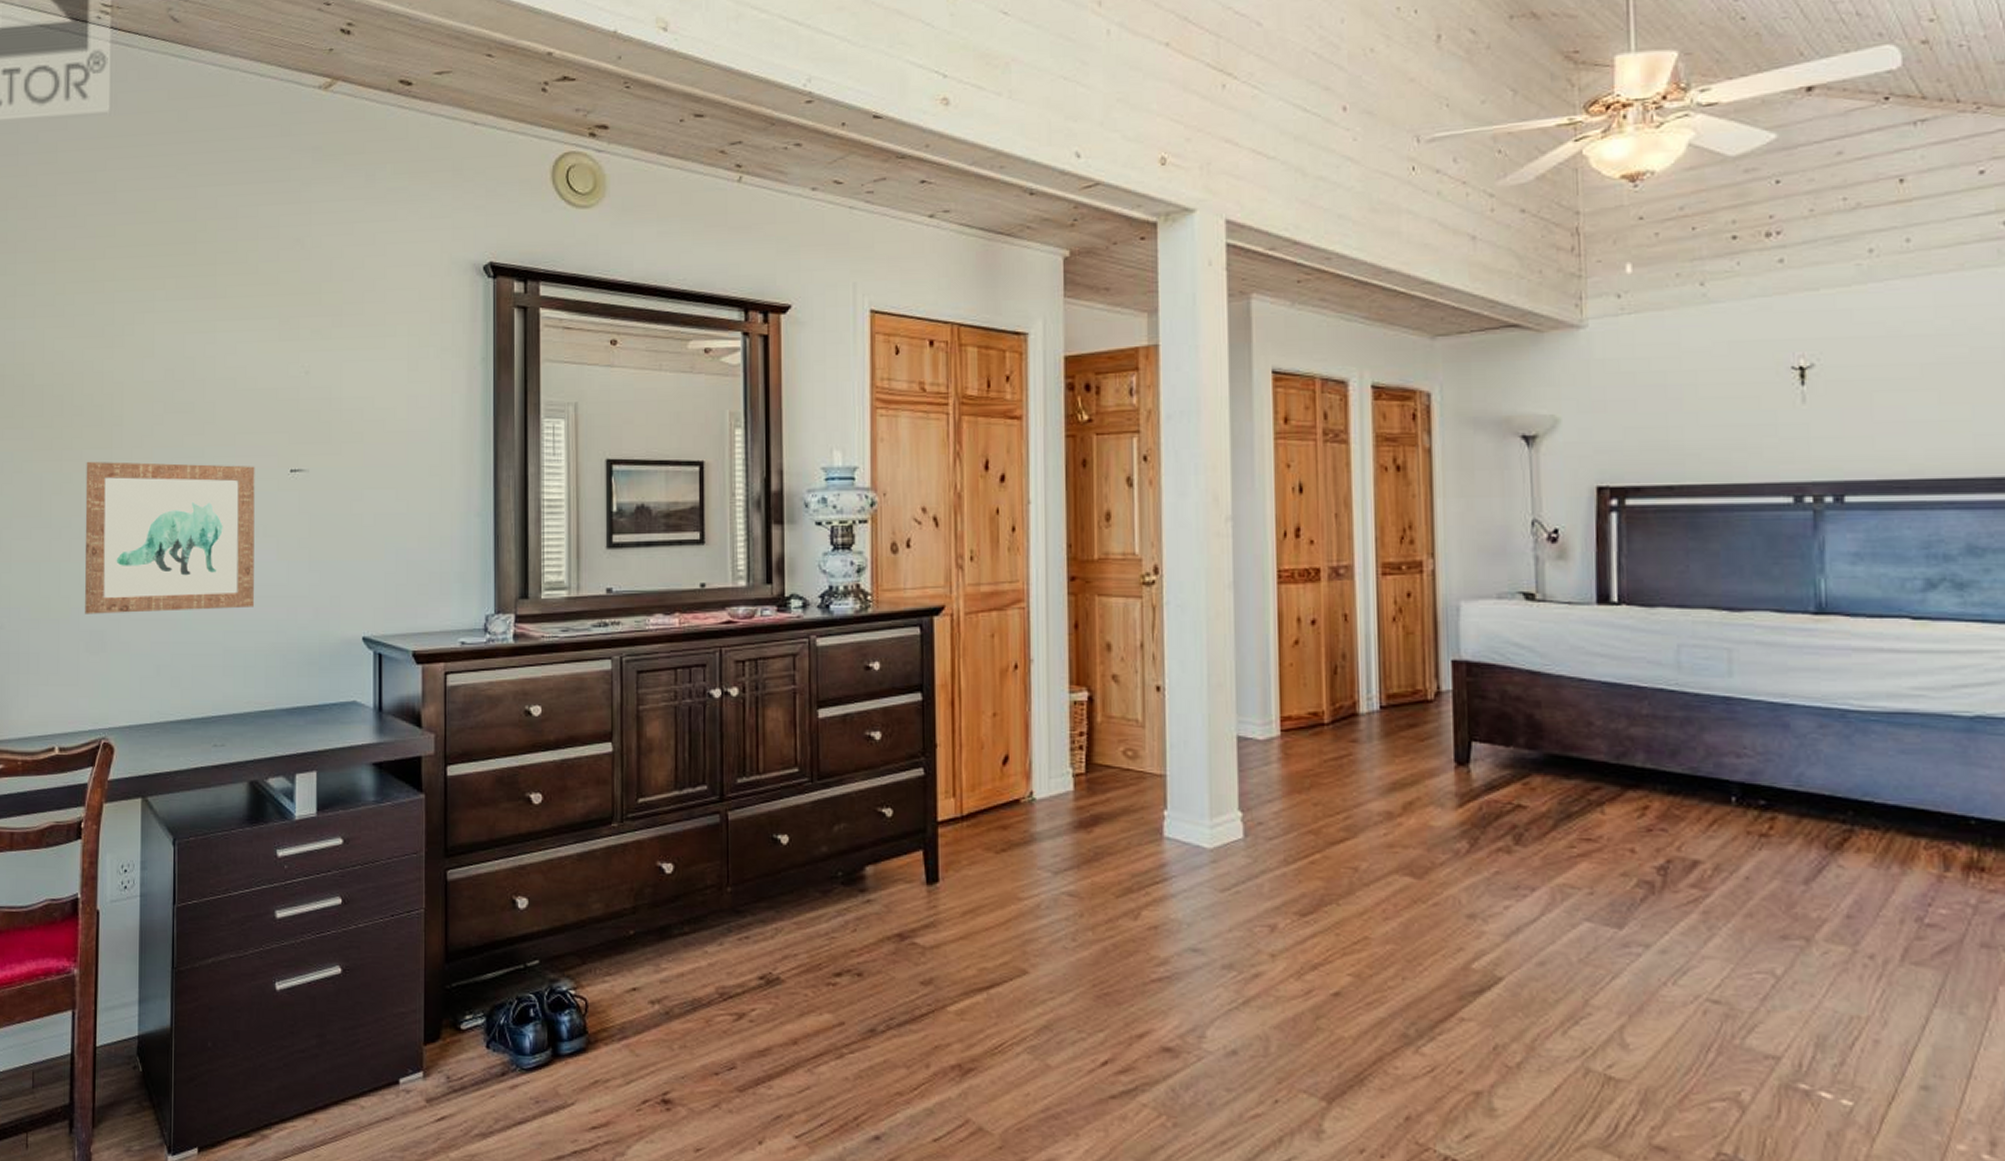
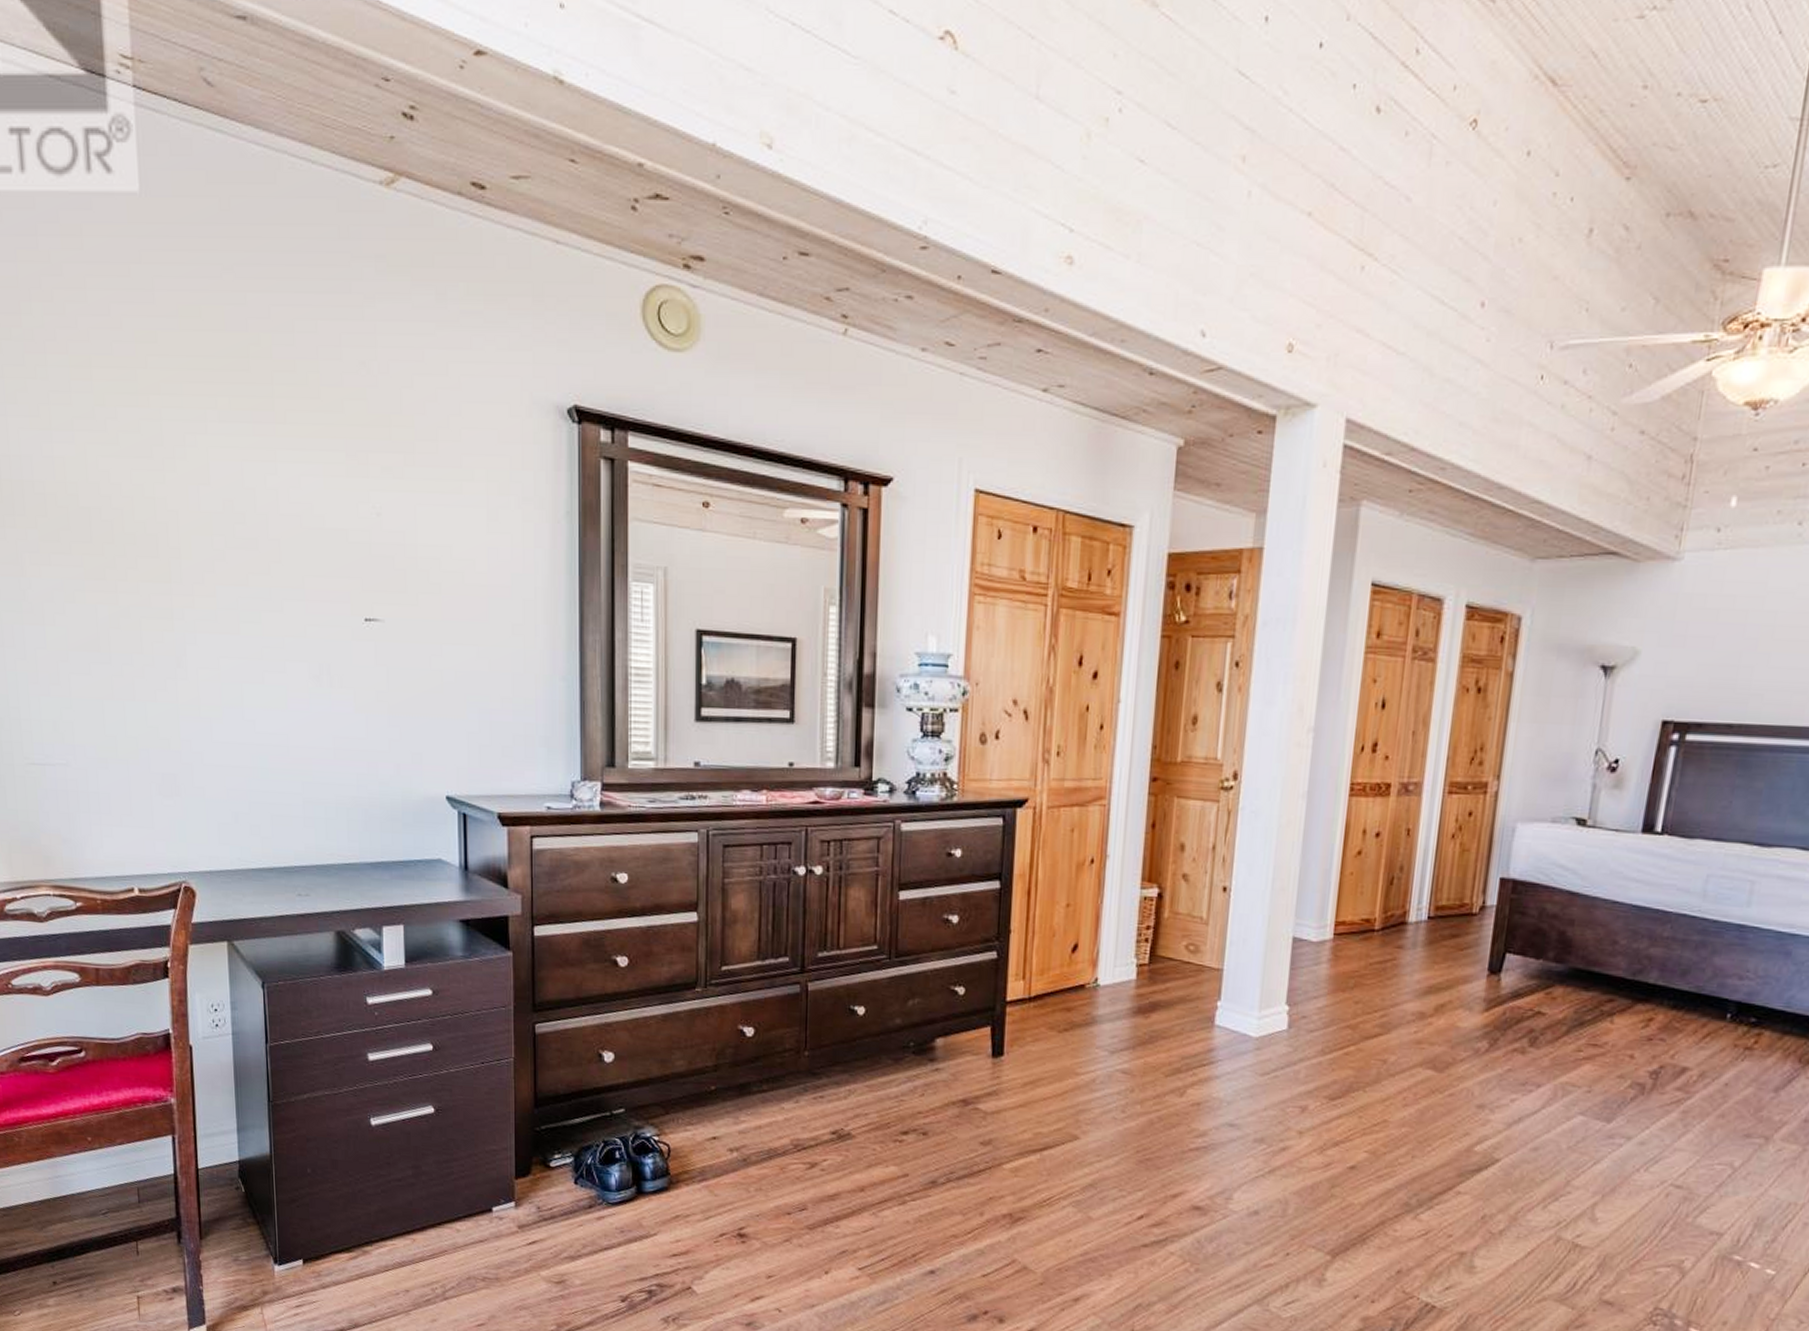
wall art: present [85,461,255,614] -> none [144,595,332,760]

